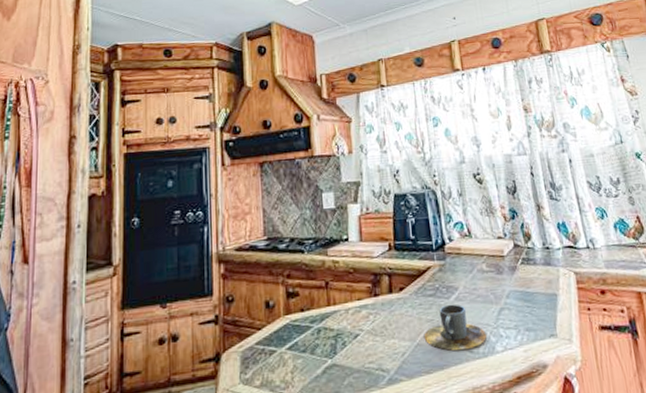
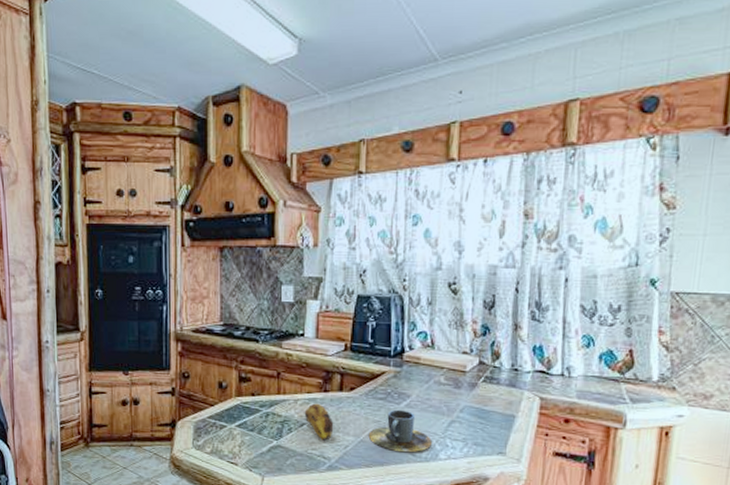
banana: none [356,310,389,351] -> present [304,403,334,441]

